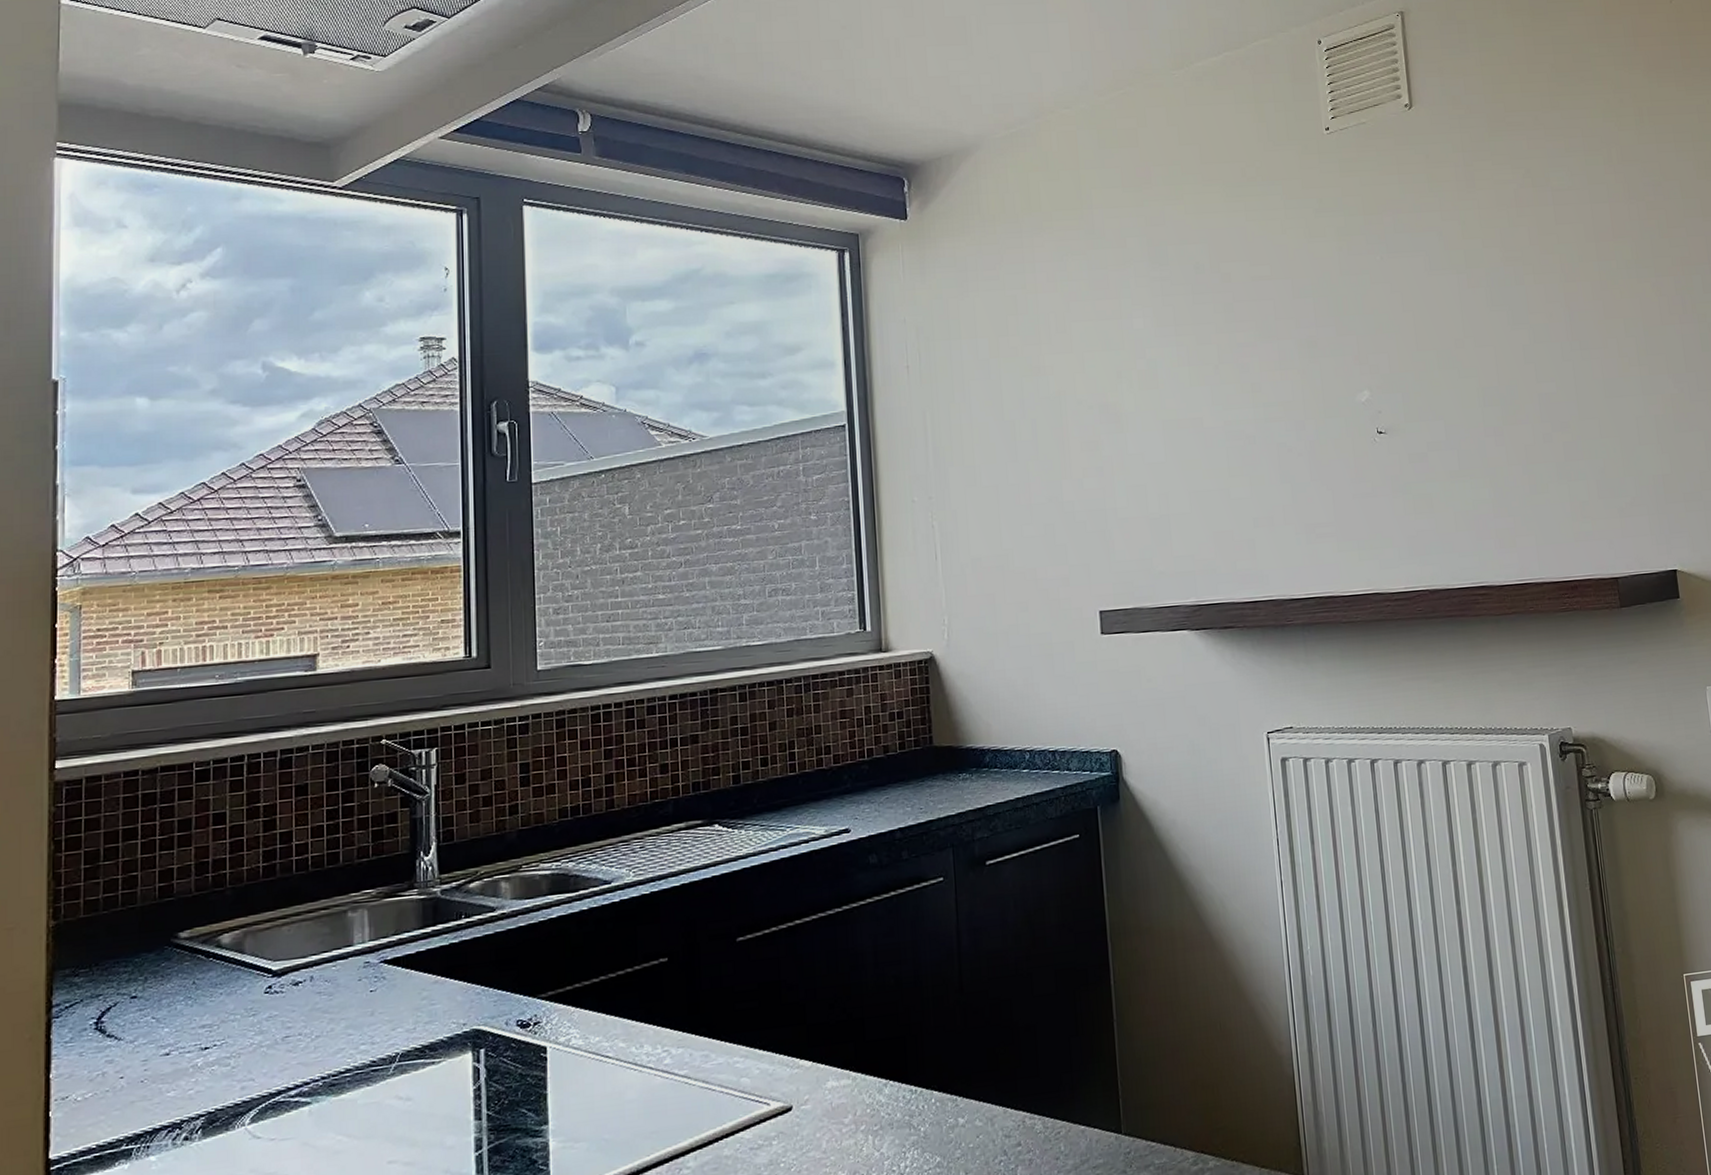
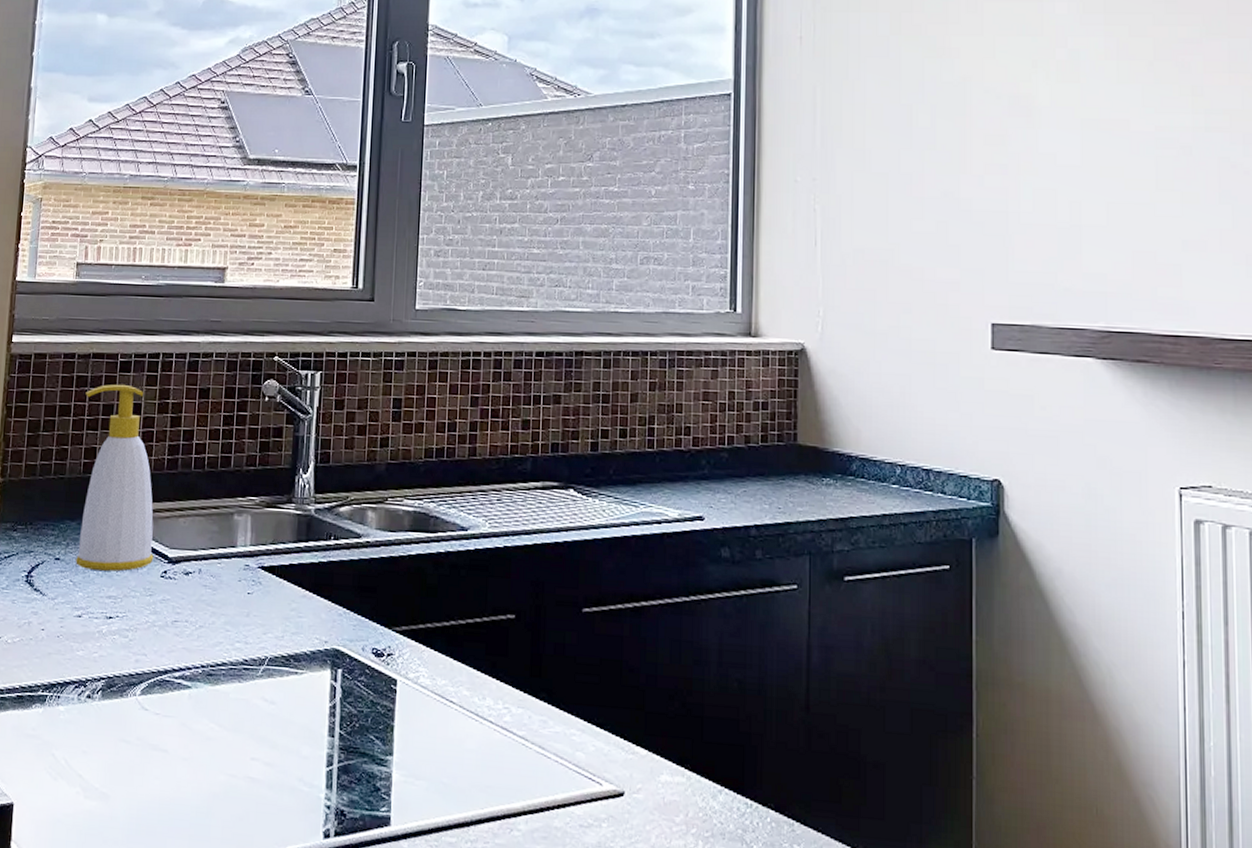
soap bottle: none [155,794,254,1002] -> present [76,384,154,572]

